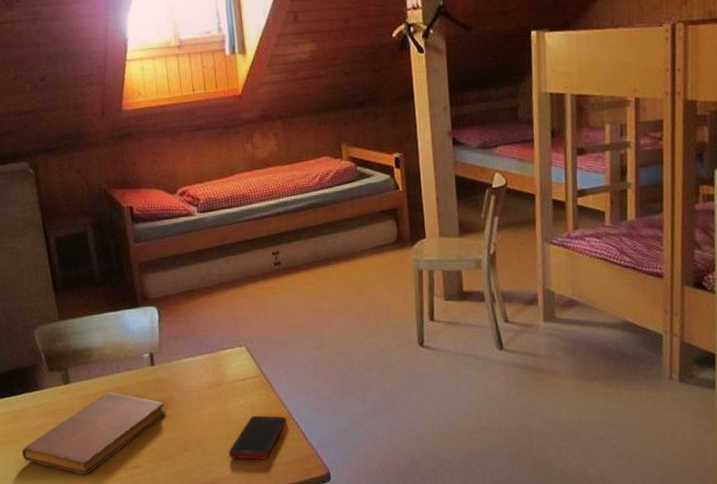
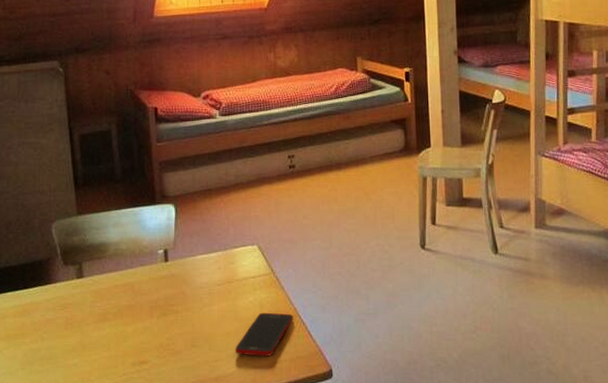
notebook: present [22,392,166,474] -> none [30,287,176,369]

